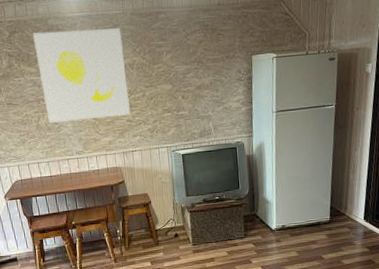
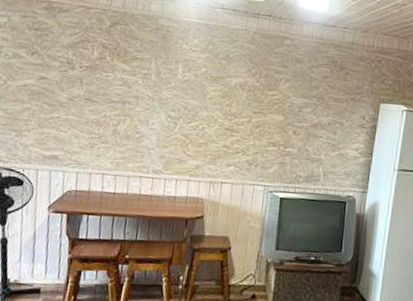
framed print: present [33,28,130,123] -> none [129,29,239,140]

